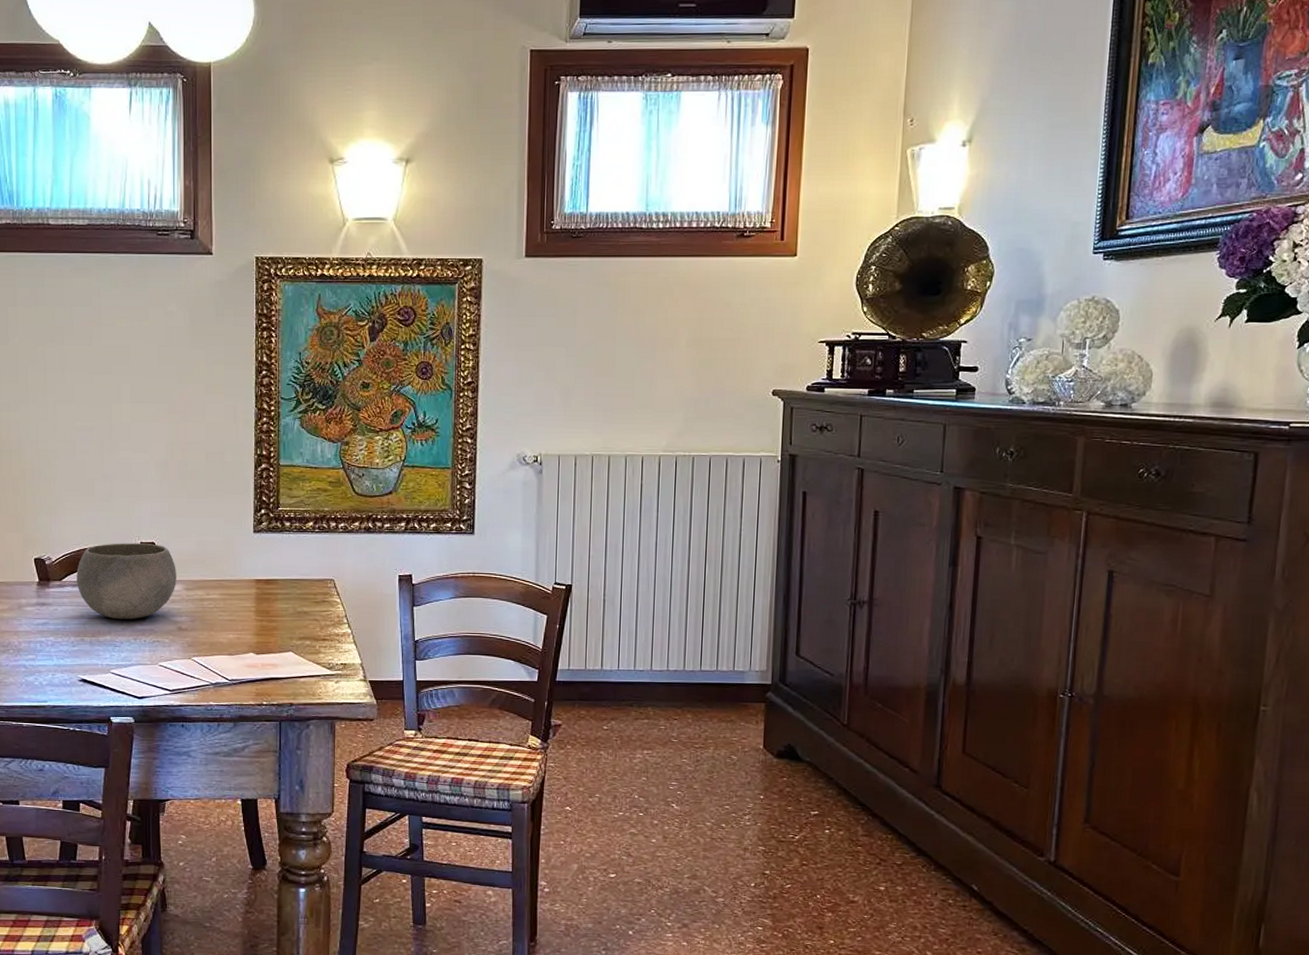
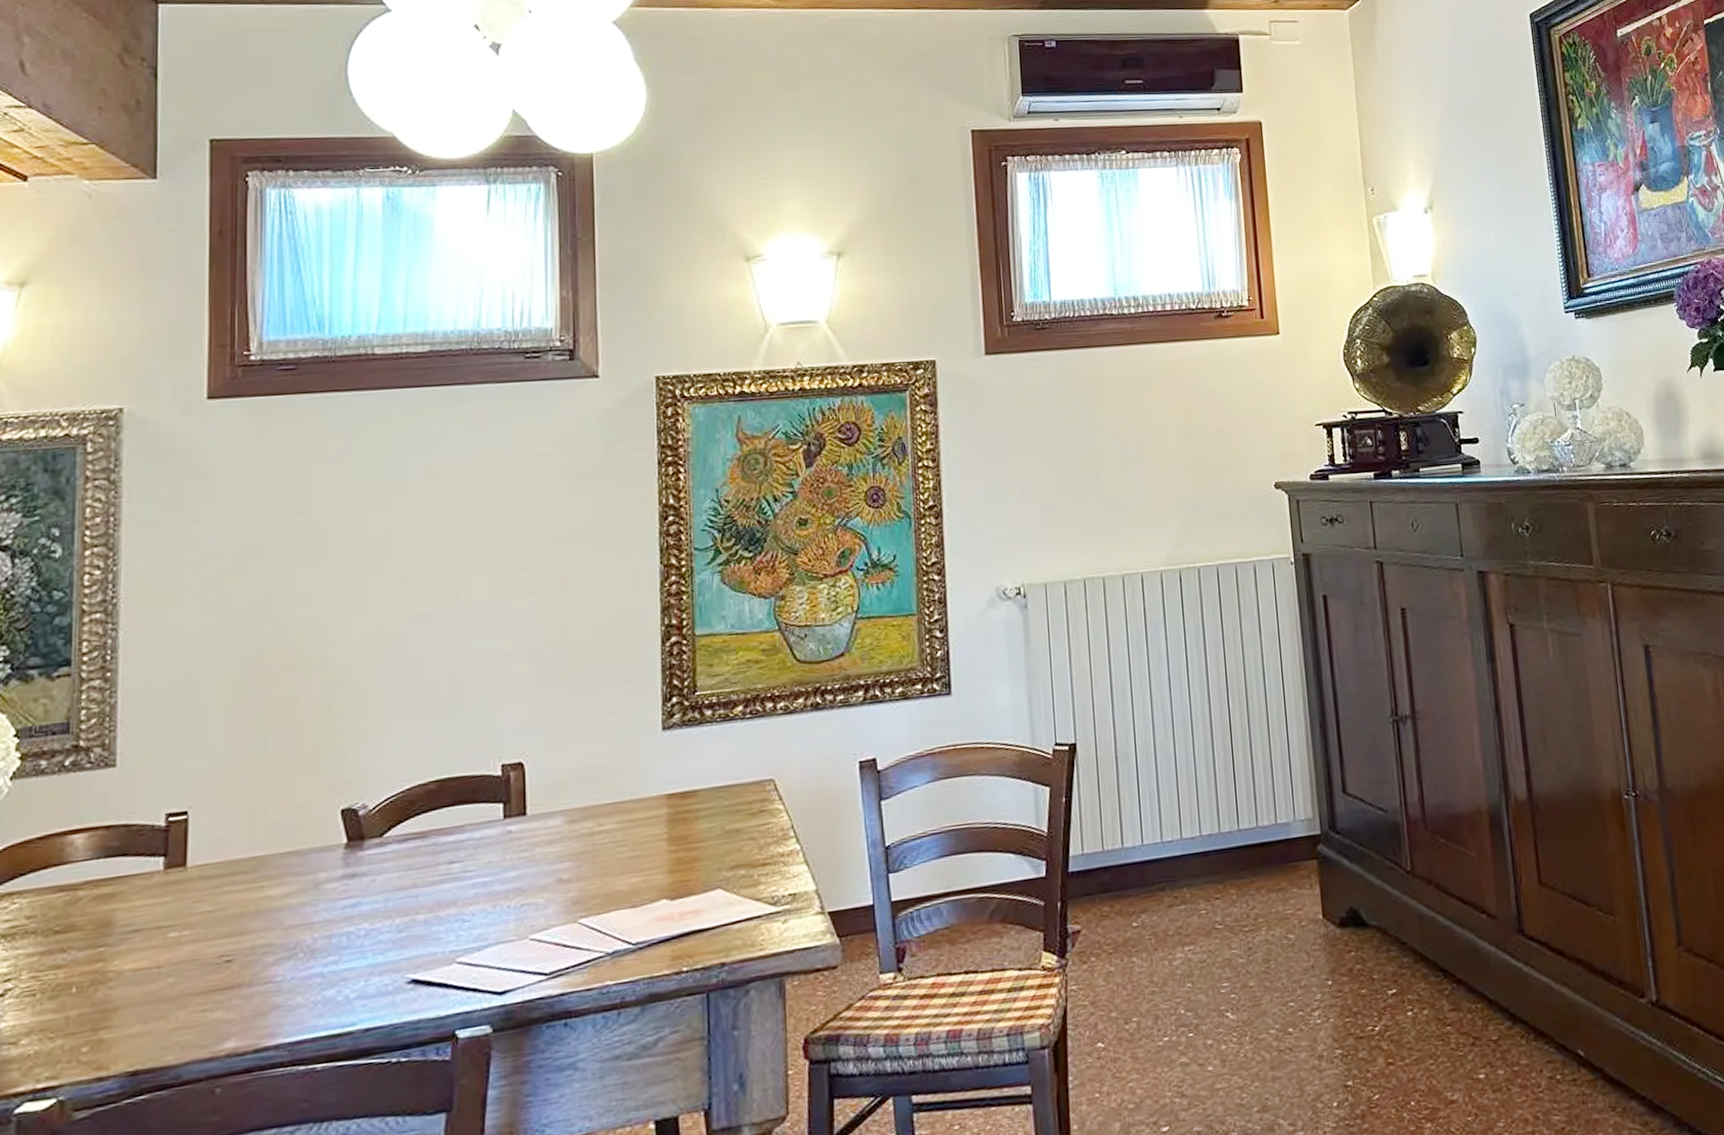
bowl: present [77,543,176,620] -> none [406,764,555,882]

